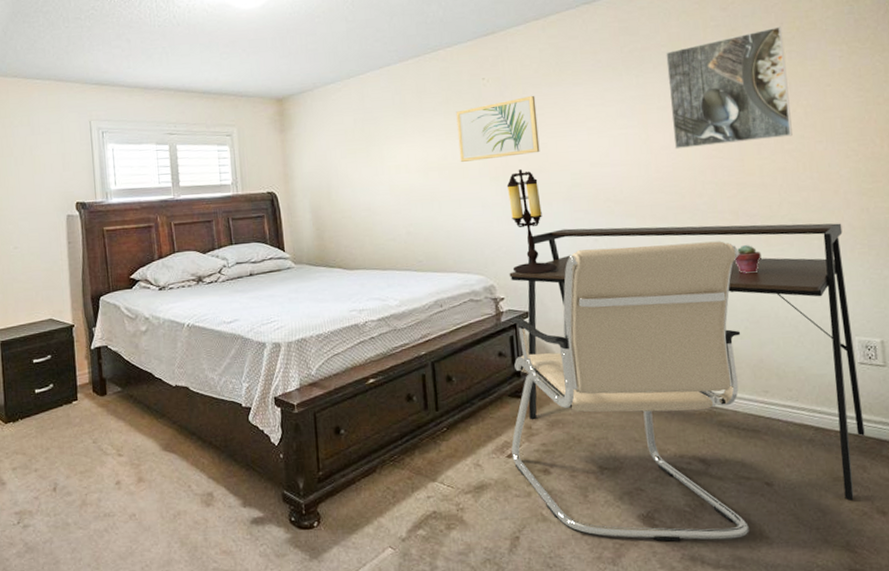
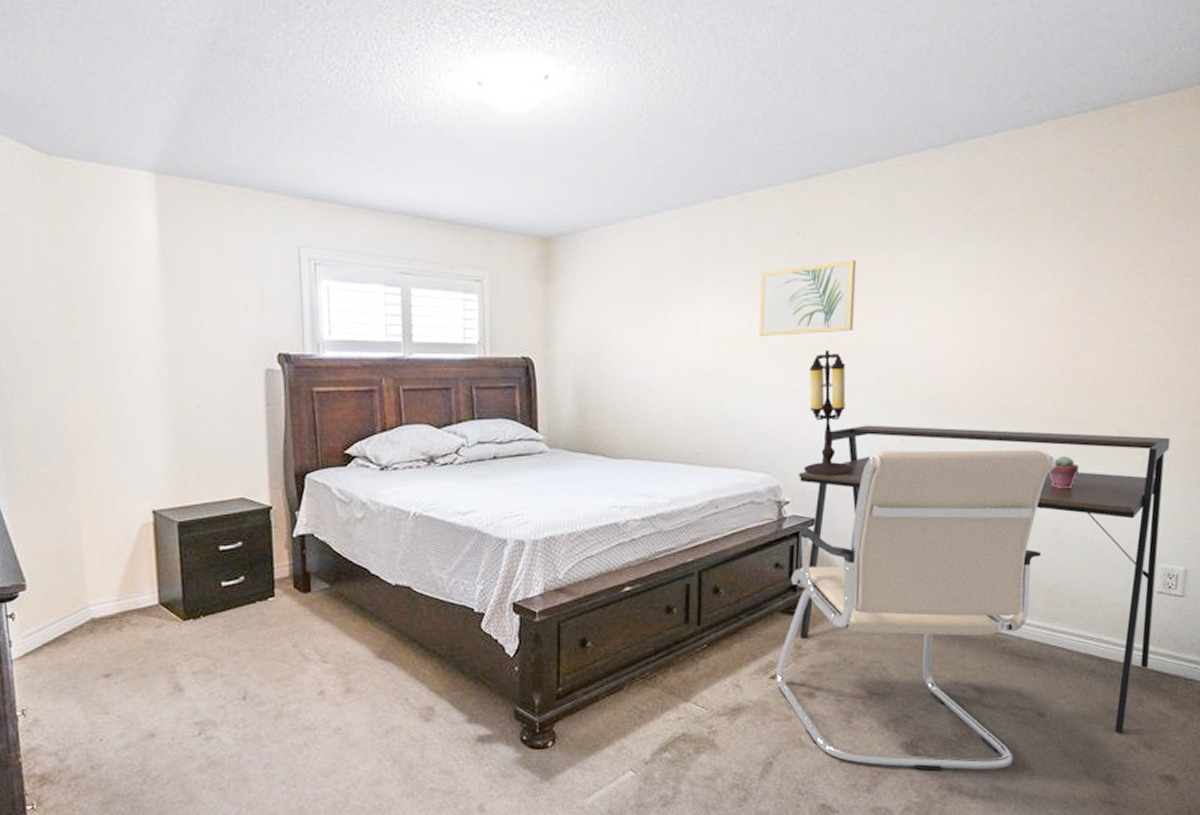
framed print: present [666,26,793,150] -> none [1006,198,1151,339]

